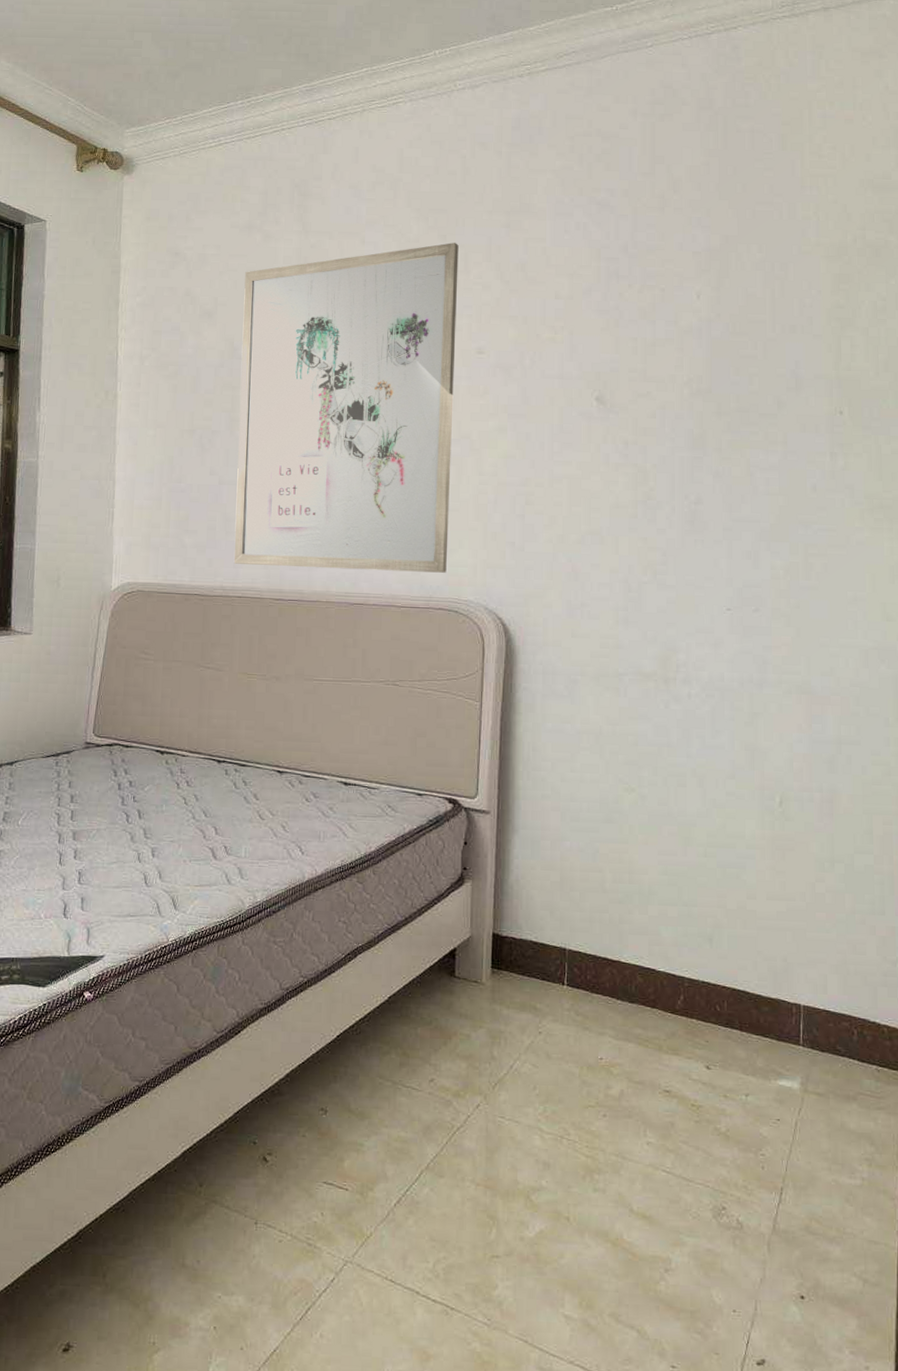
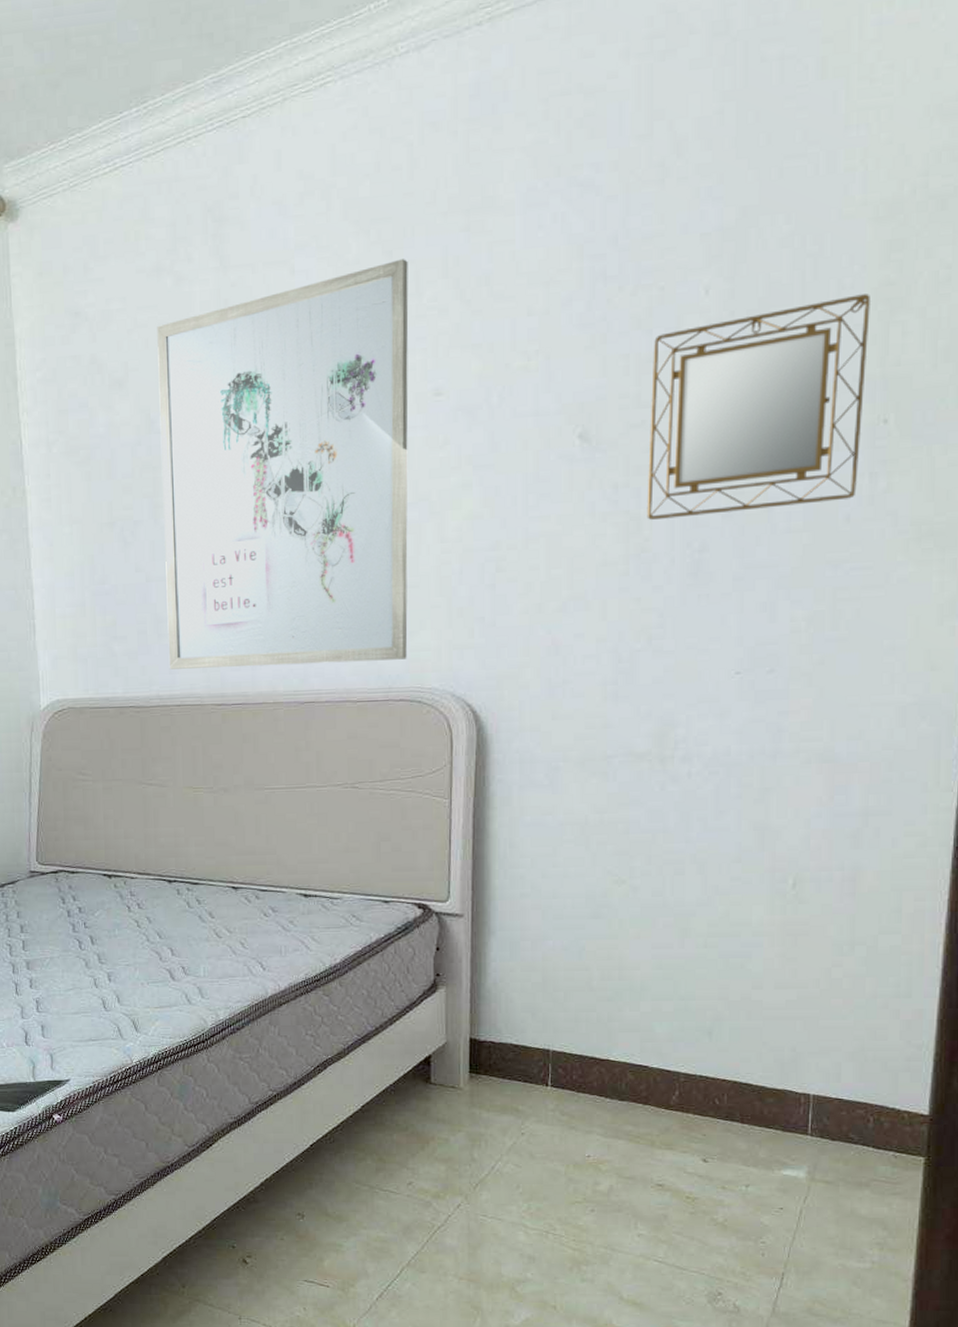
home mirror: none [652,312,826,474] -> present [647,294,870,520]

